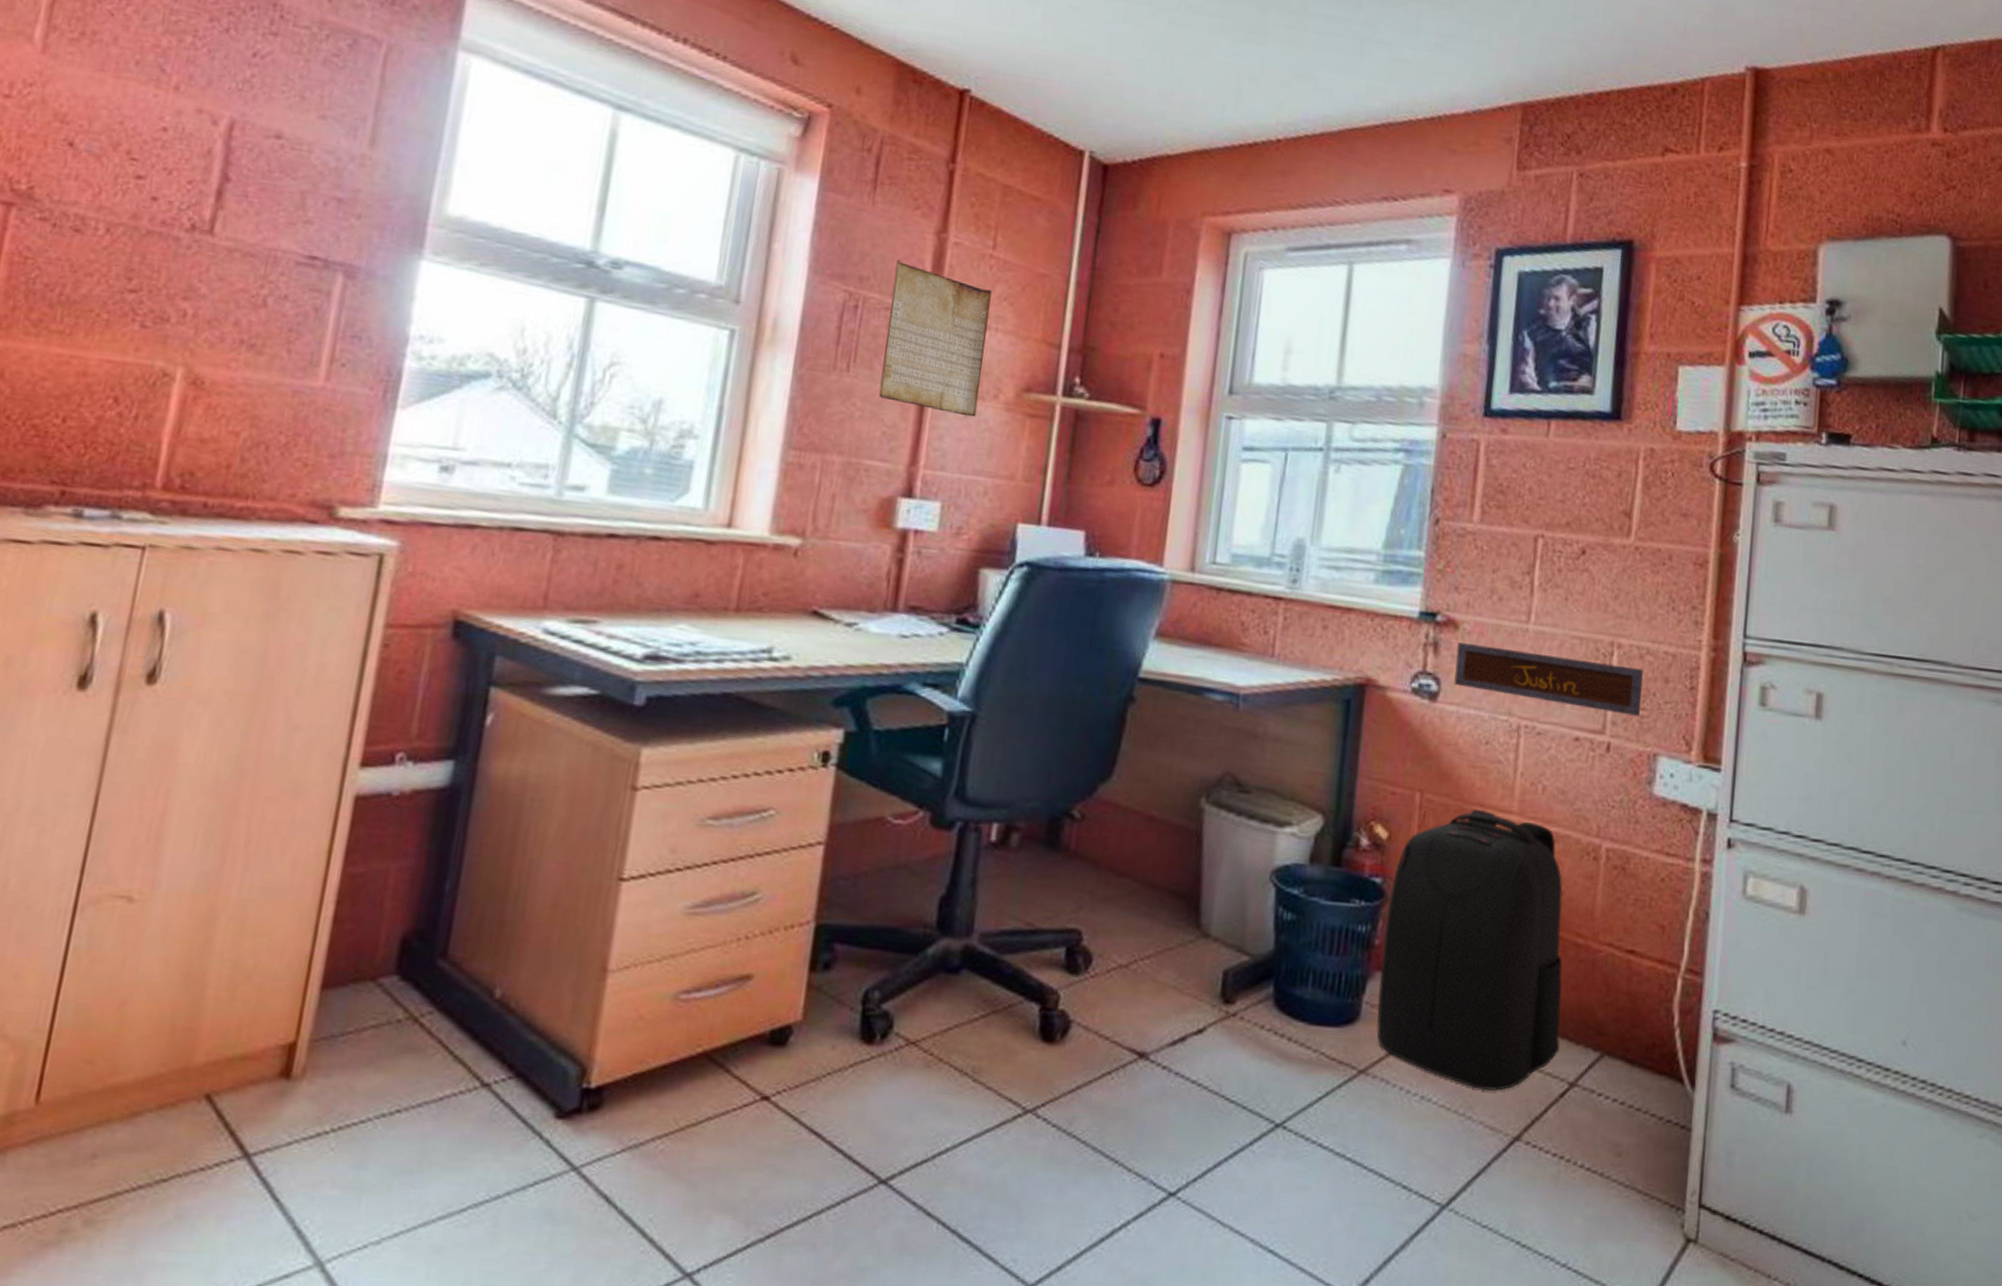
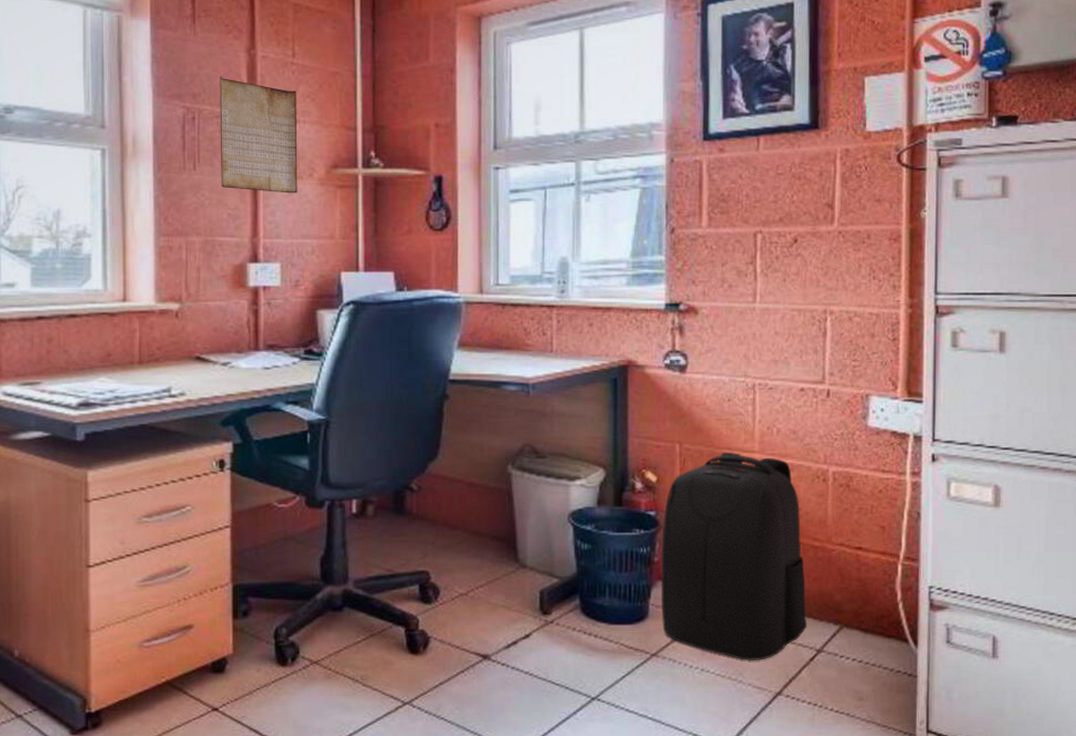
nameplate: present [1454,643,1643,716] -> none [698,325,852,366]

